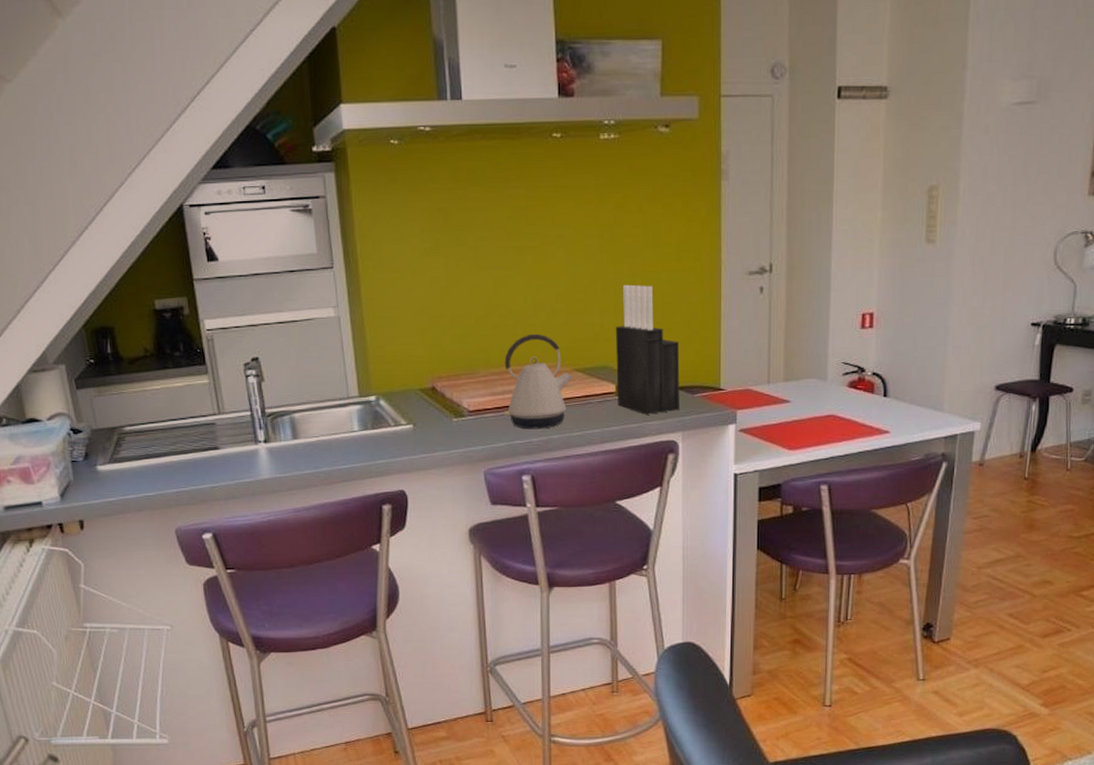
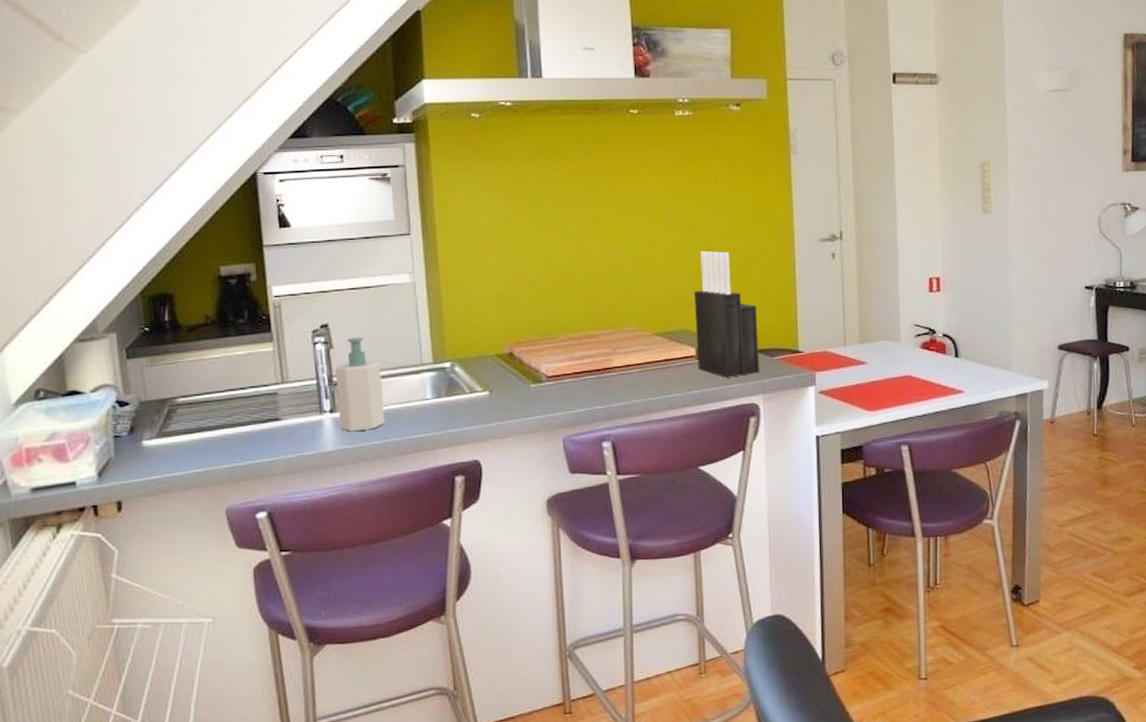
soap bottle: none [267,370,316,461] -> present [335,337,385,432]
kettle: present [504,333,572,429] -> none [583,298,652,395]

